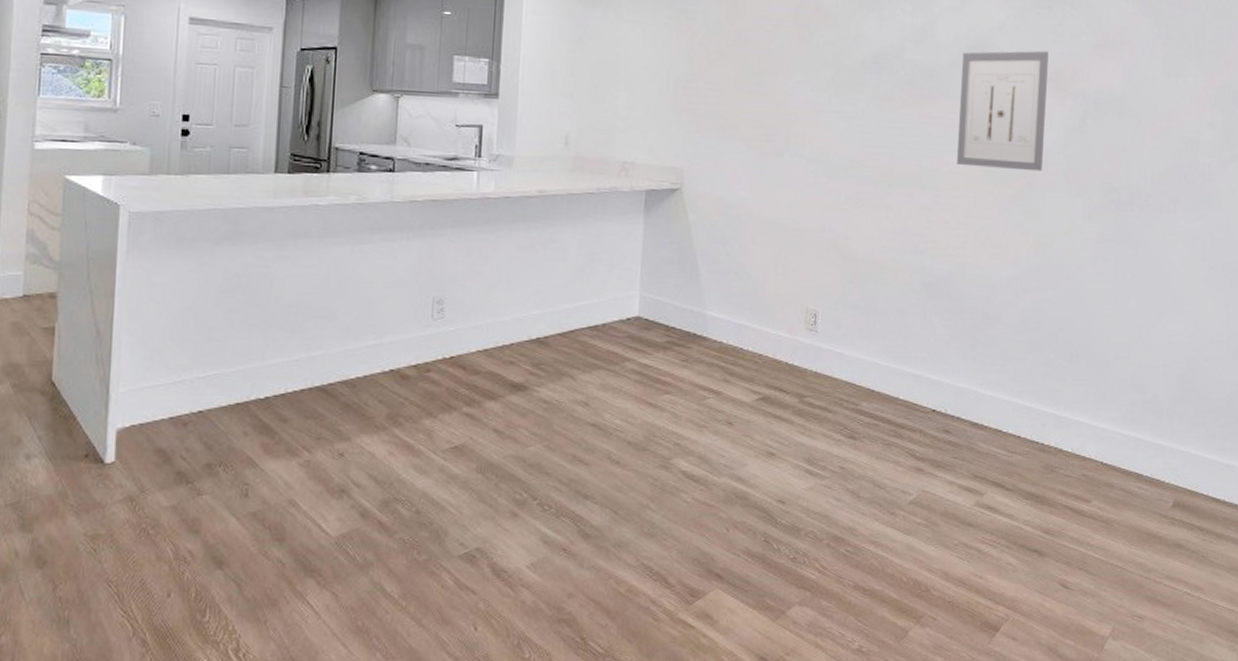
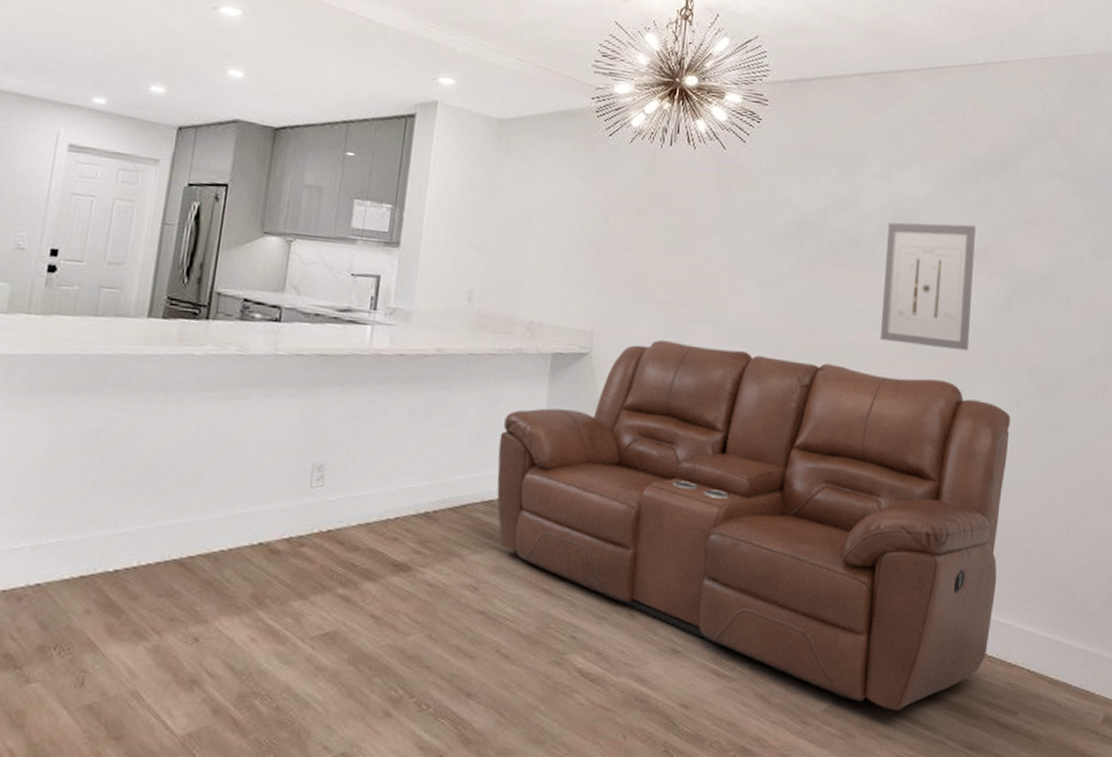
sofa: none [600,174,1084,502] -> present [496,340,1011,711]

